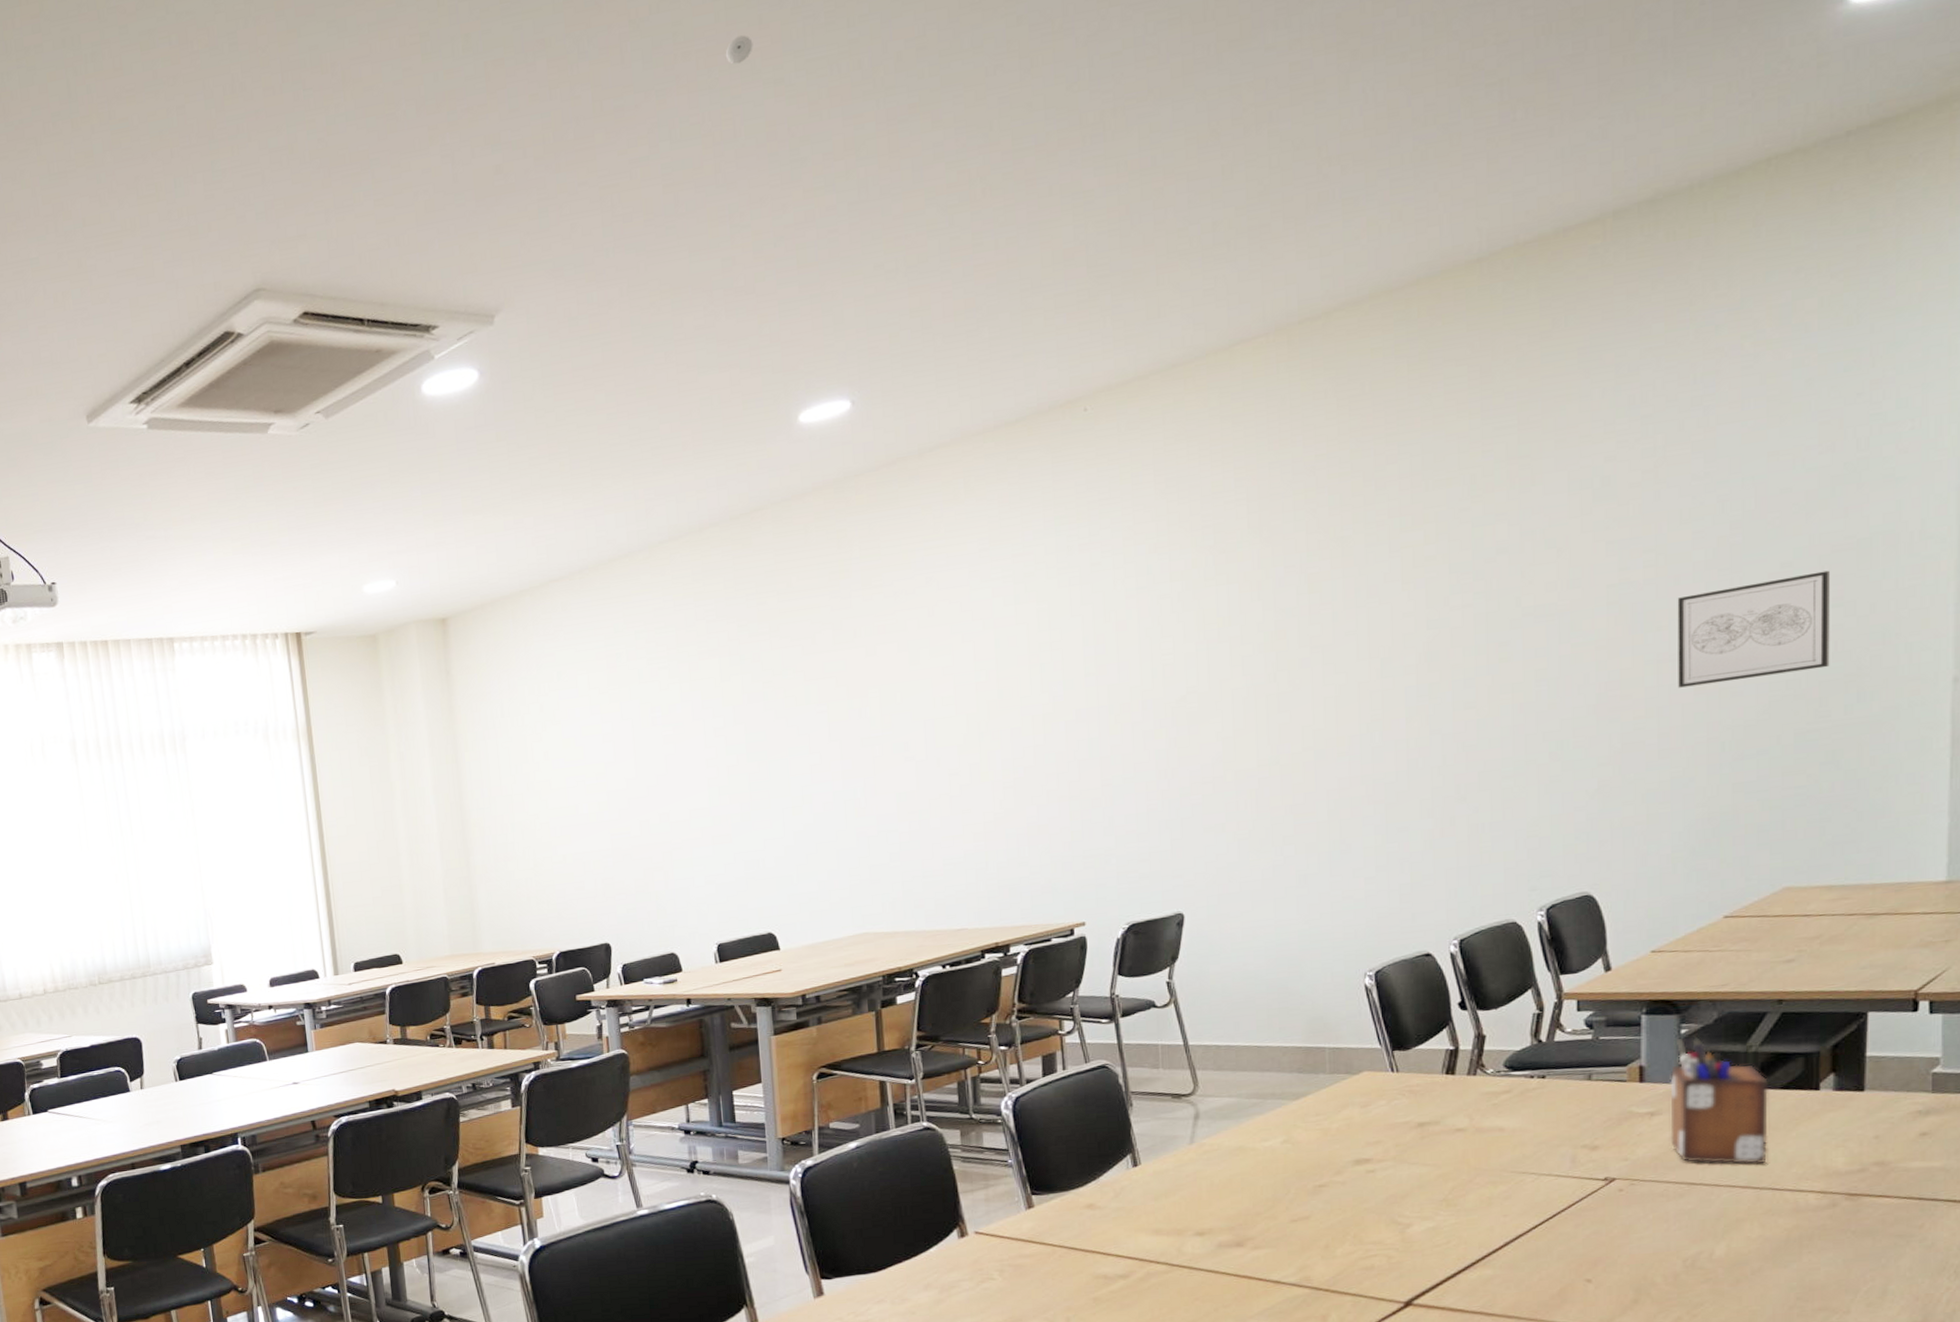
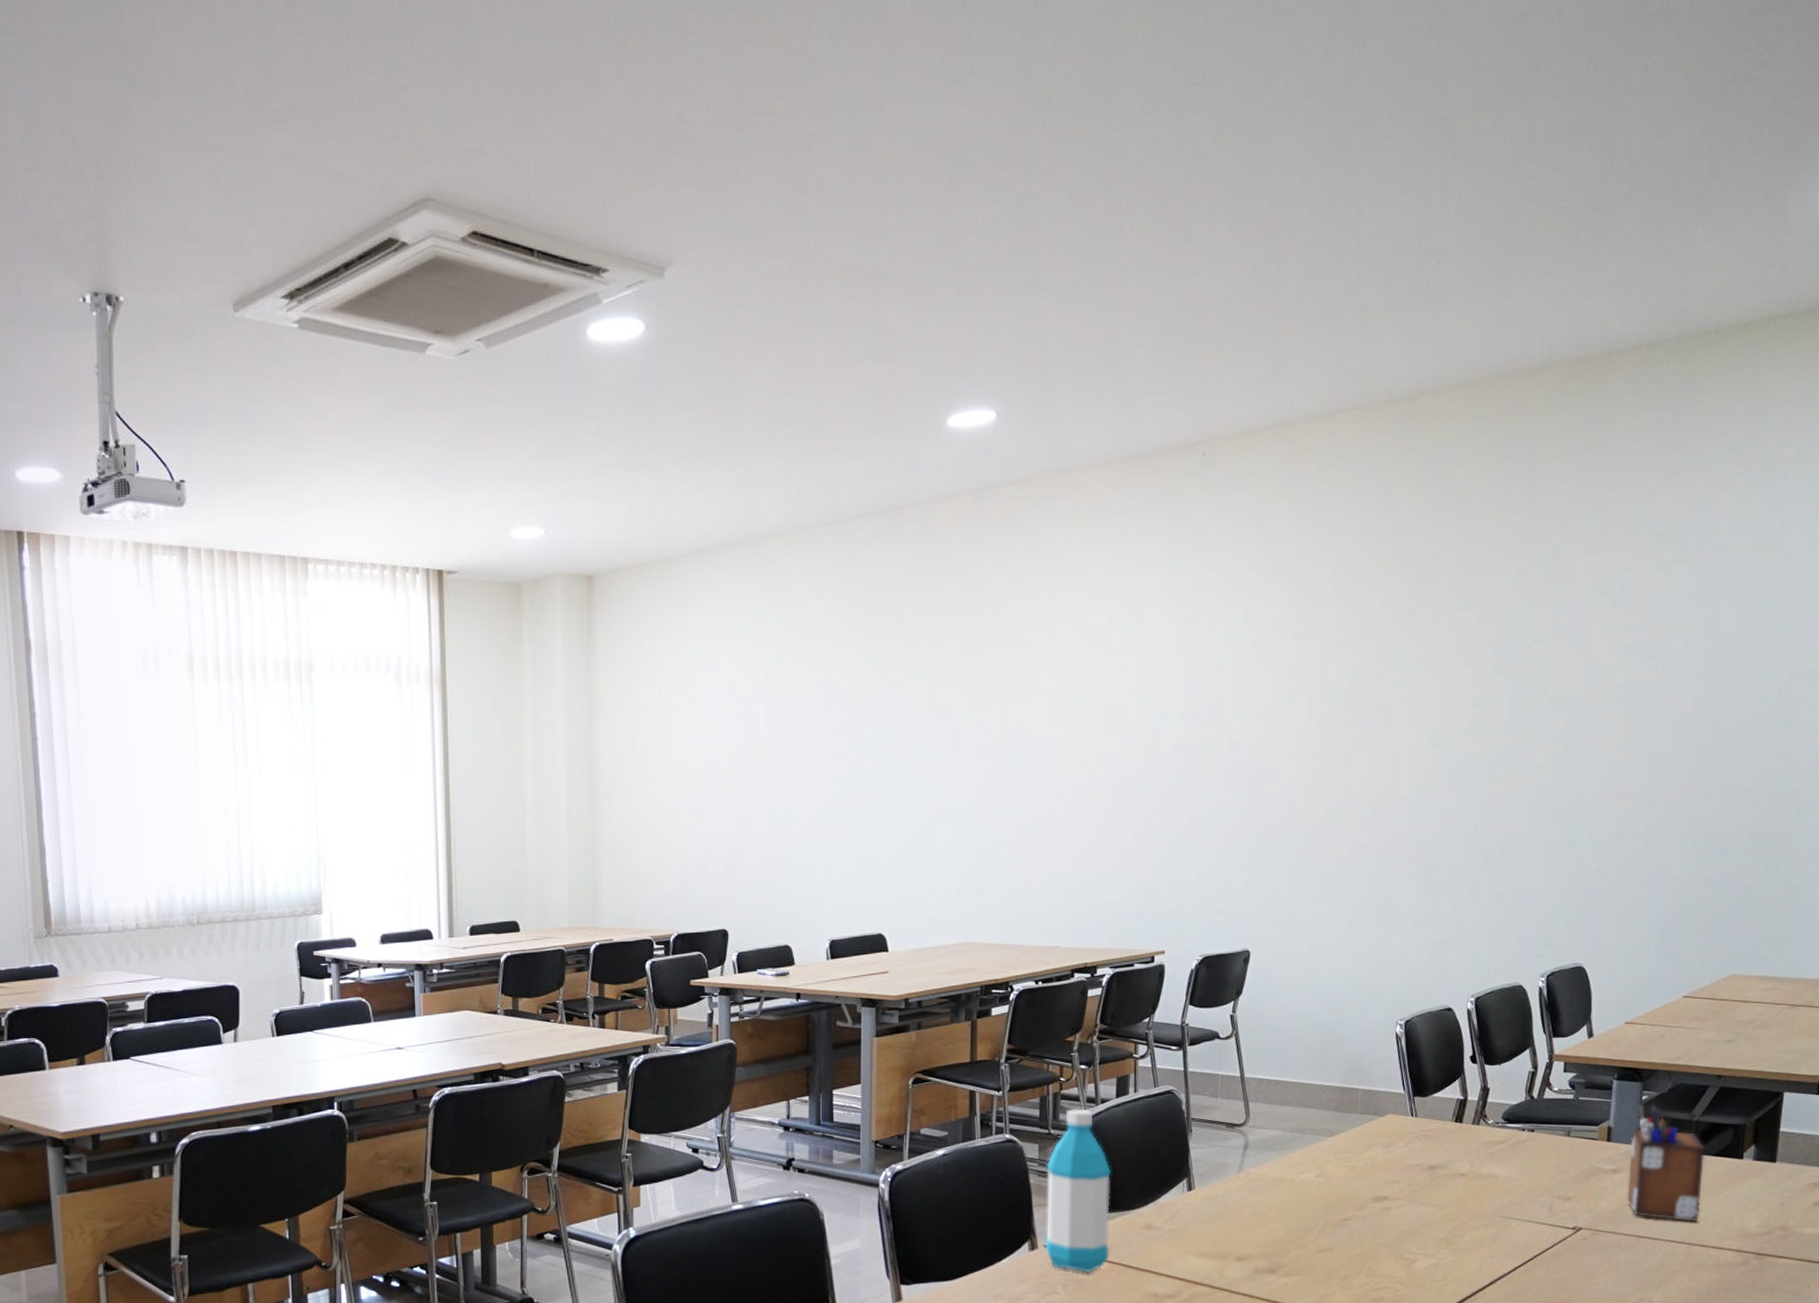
smoke detector: present [725,35,753,64] -> none [908,28,934,56]
water bottle: none [971,1090,1049,1258] -> present [1045,1108,1112,1274]
wall art: present [1677,570,1830,688] -> none [1664,694,1786,785]

